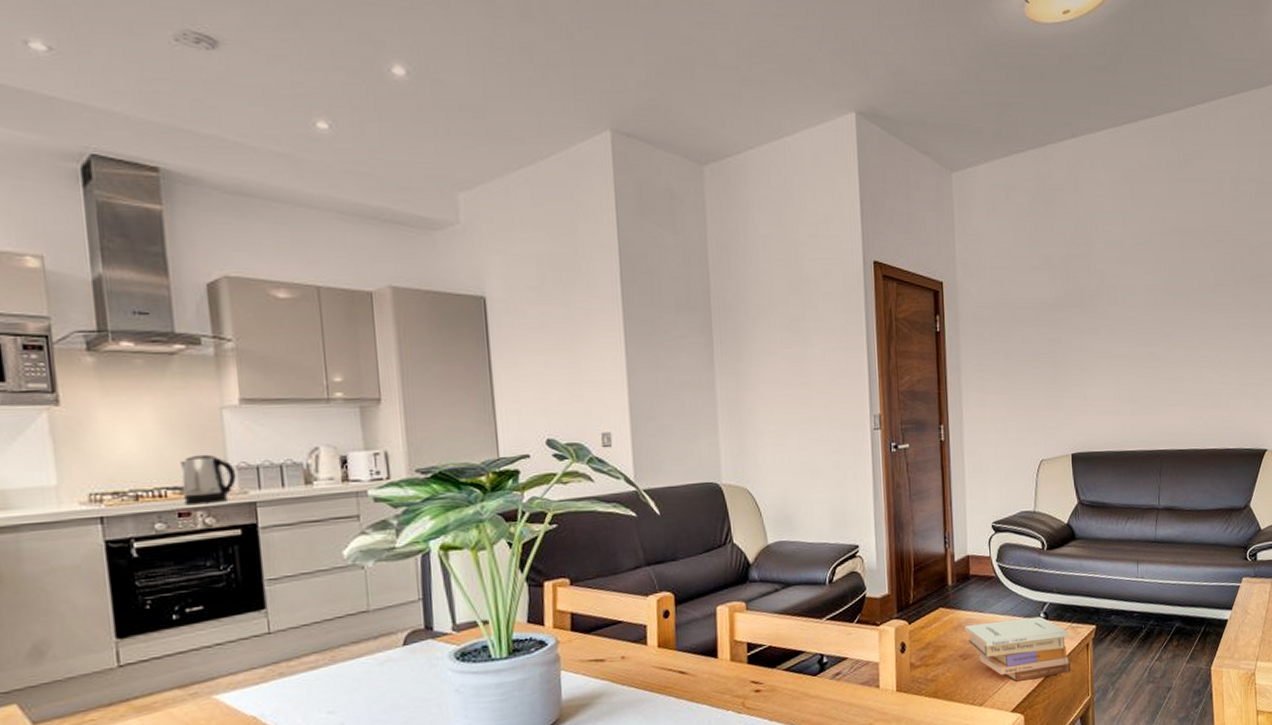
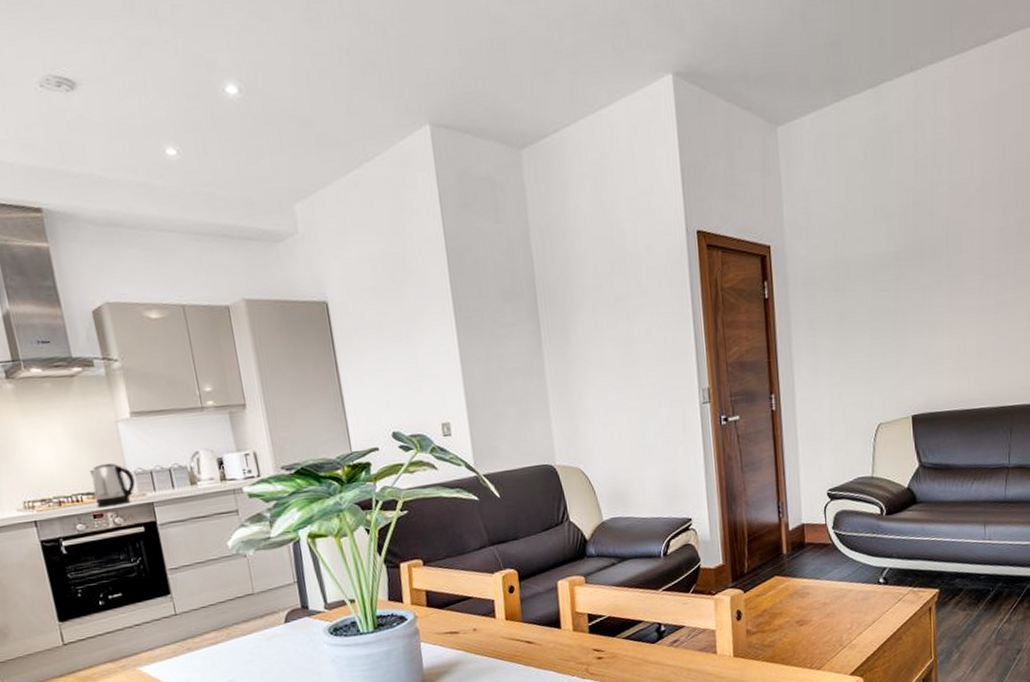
books: present [964,616,1071,682] -> none [800,581,912,646]

